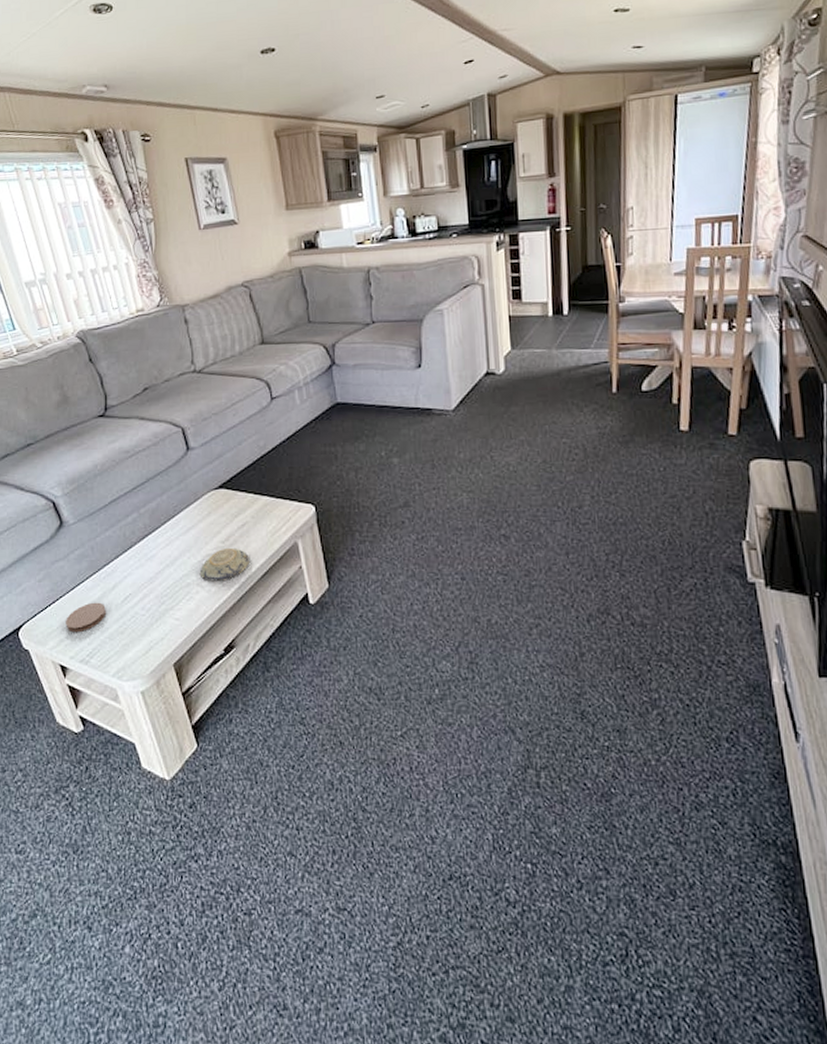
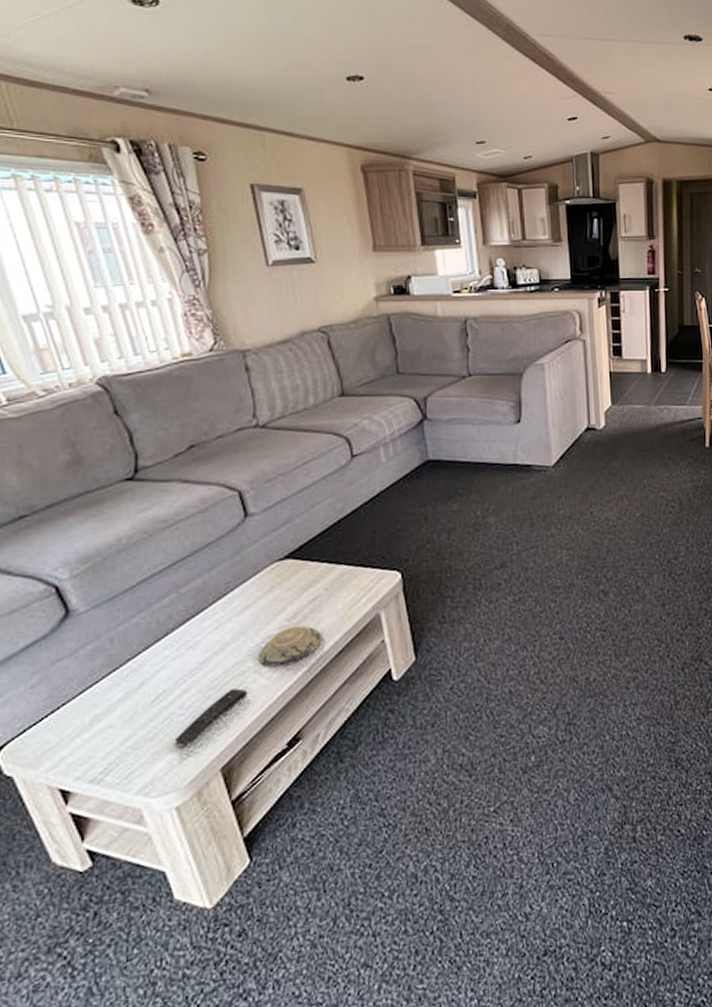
coaster: present [66,602,107,633] -> none [70,705,131,747]
remote control: none [139,598,193,643] -> present [174,688,248,749]

